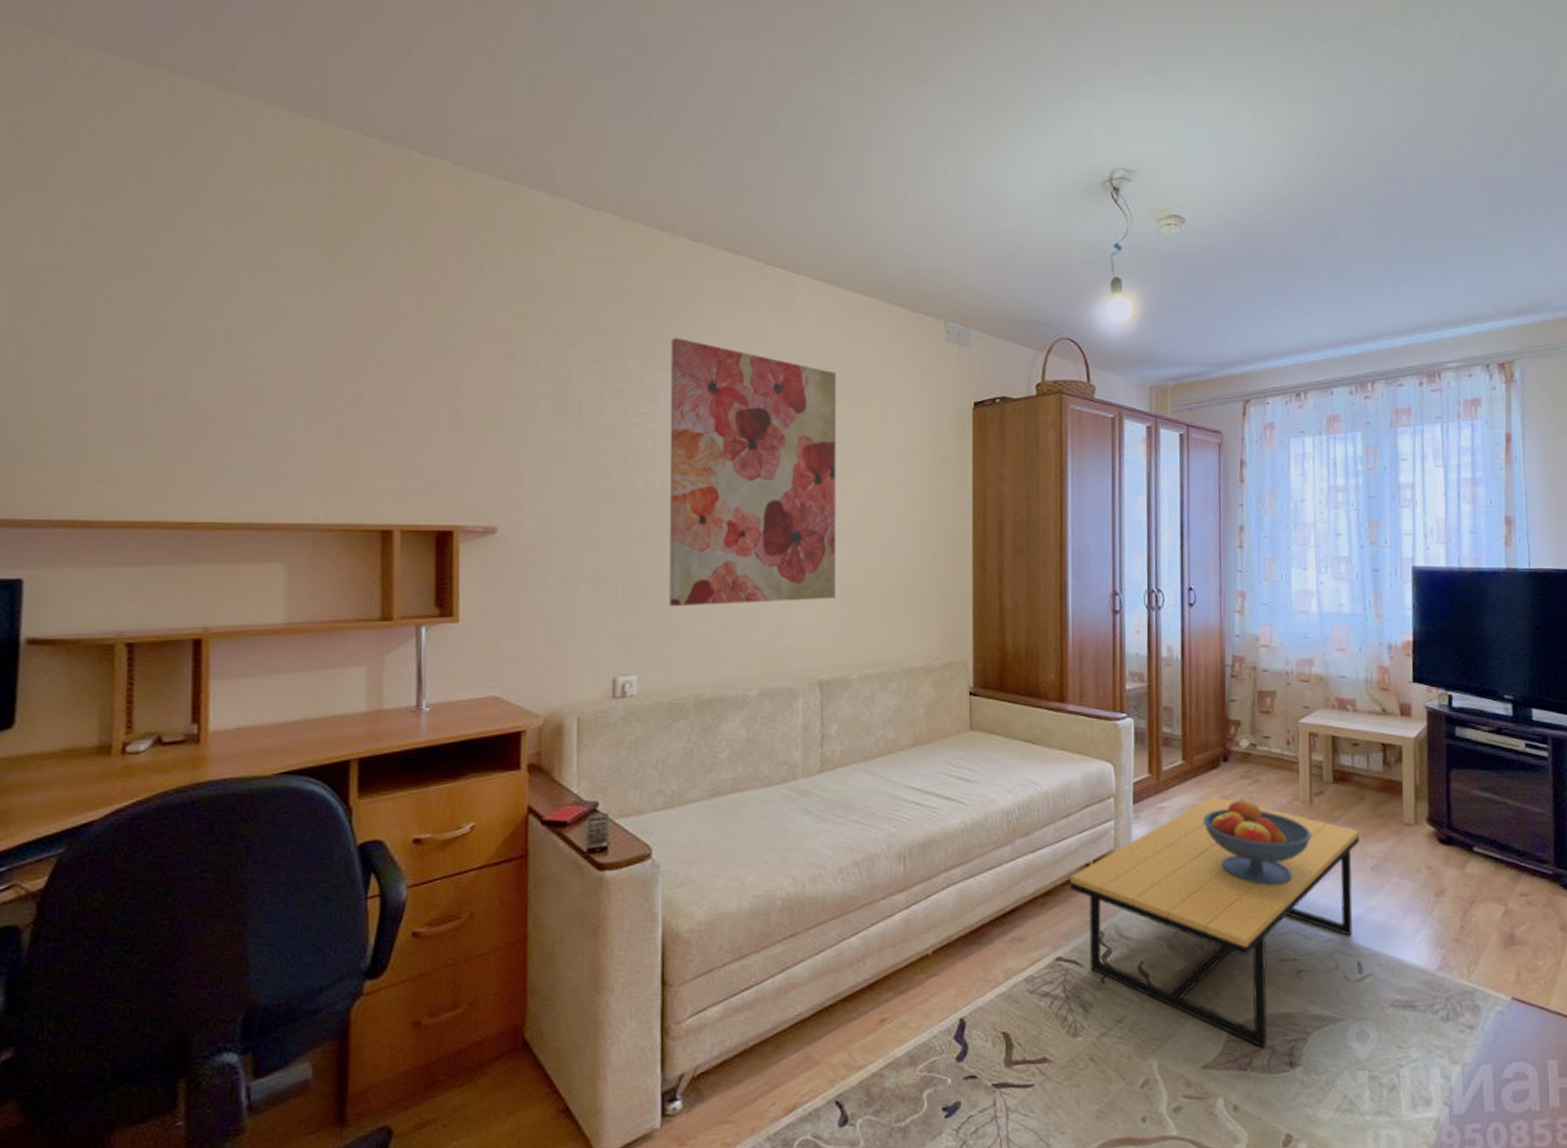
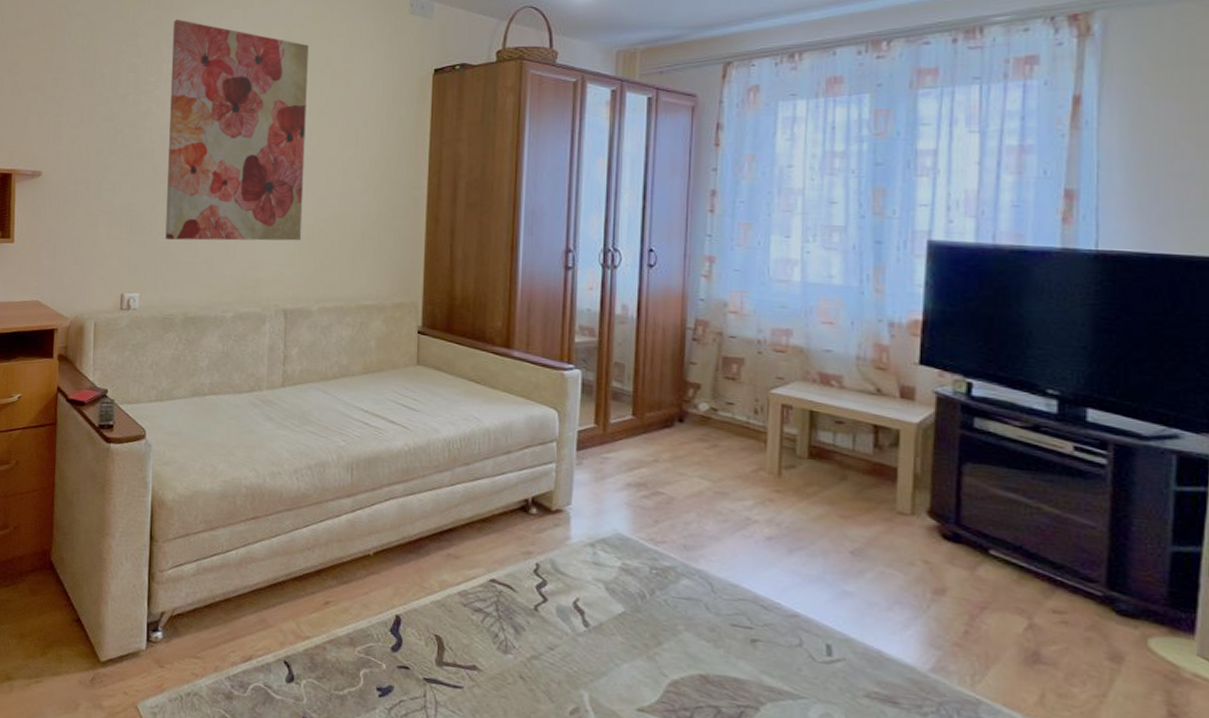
coffee table: present [1070,796,1360,1049] -> none [507,454,839,707]
fruit bowl: present [1204,797,1311,886] -> none [653,459,777,551]

